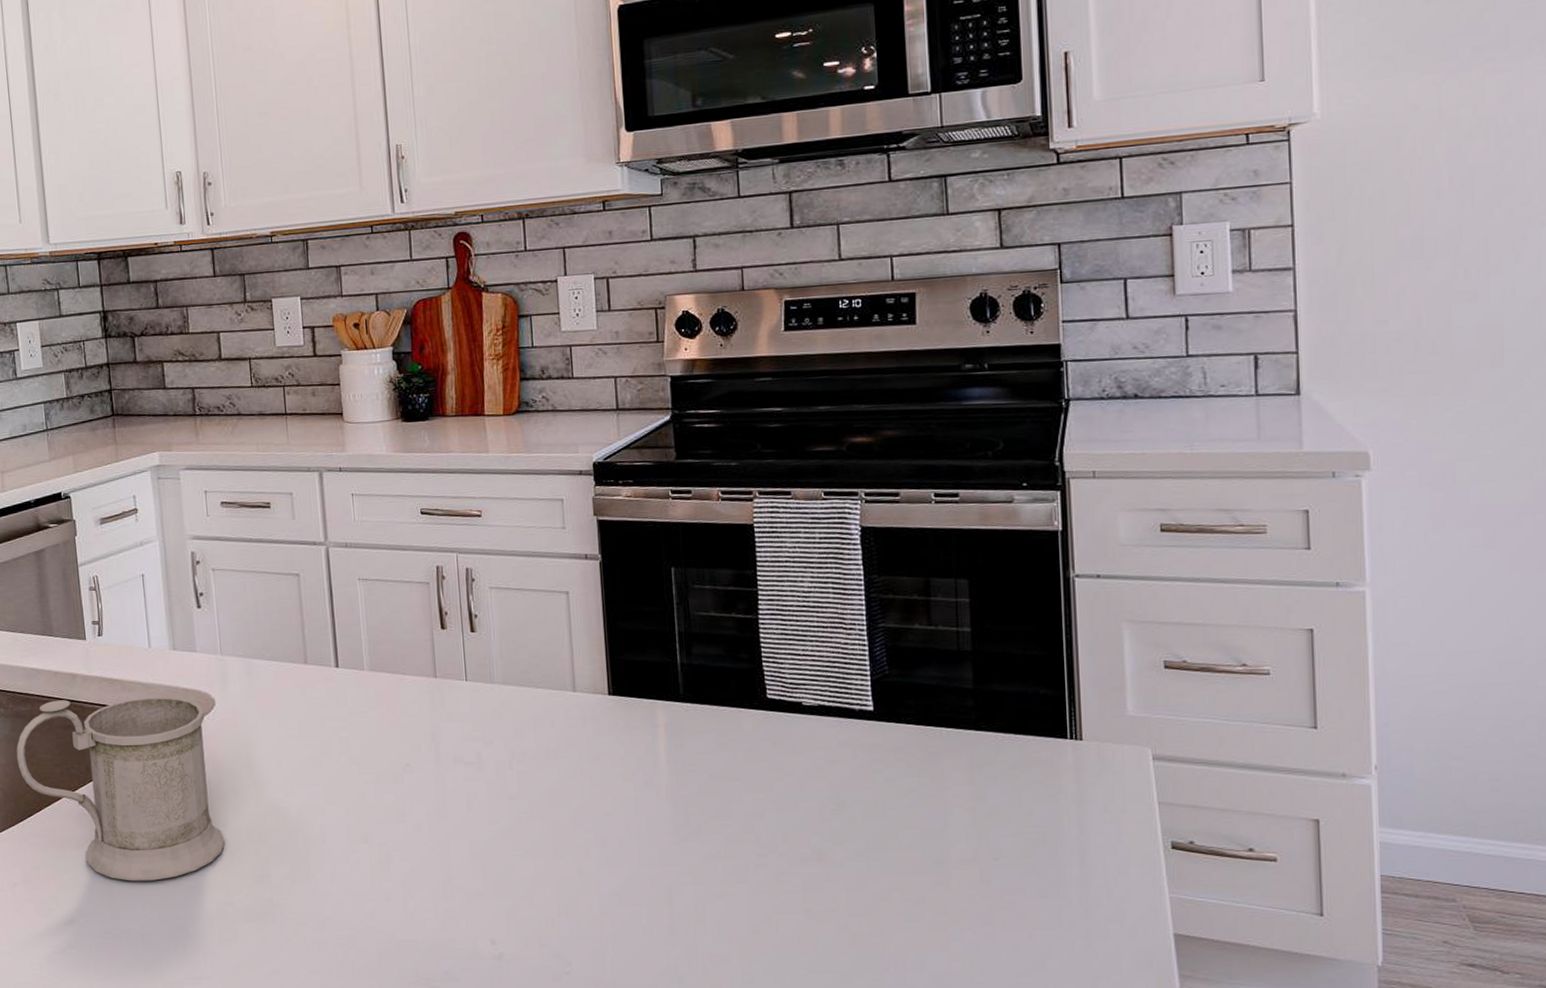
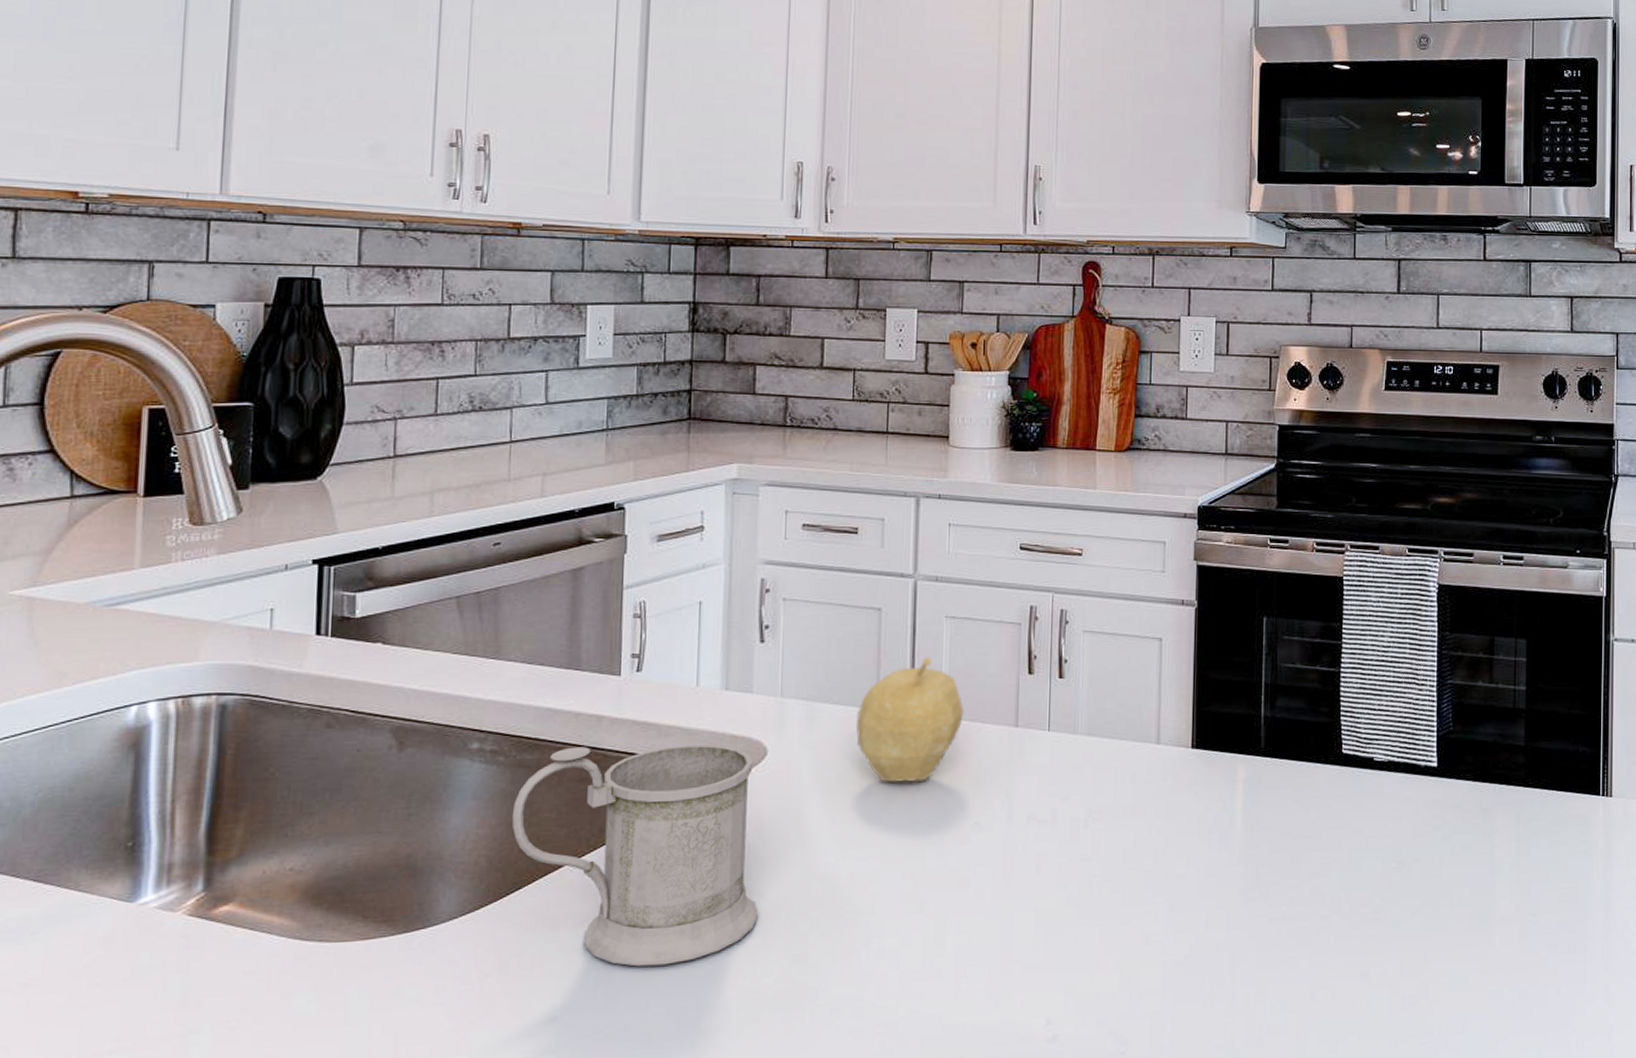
fruit: none [288,616,385,728] -> present [856,657,964,782]

